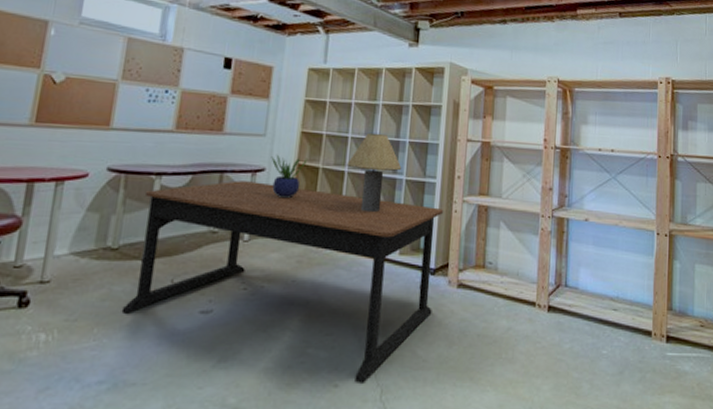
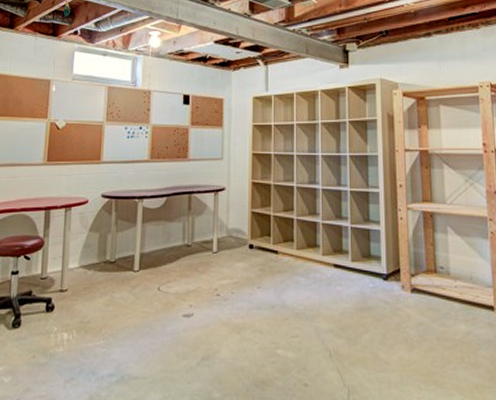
dining table: present [121,180,444,383] -> none [122,200,390,383]
potted plant: present [271,154,308,198] -> none [229,174,260,213]
table lamp: present [346,132,402,213] -> none [295,149,345,223]

